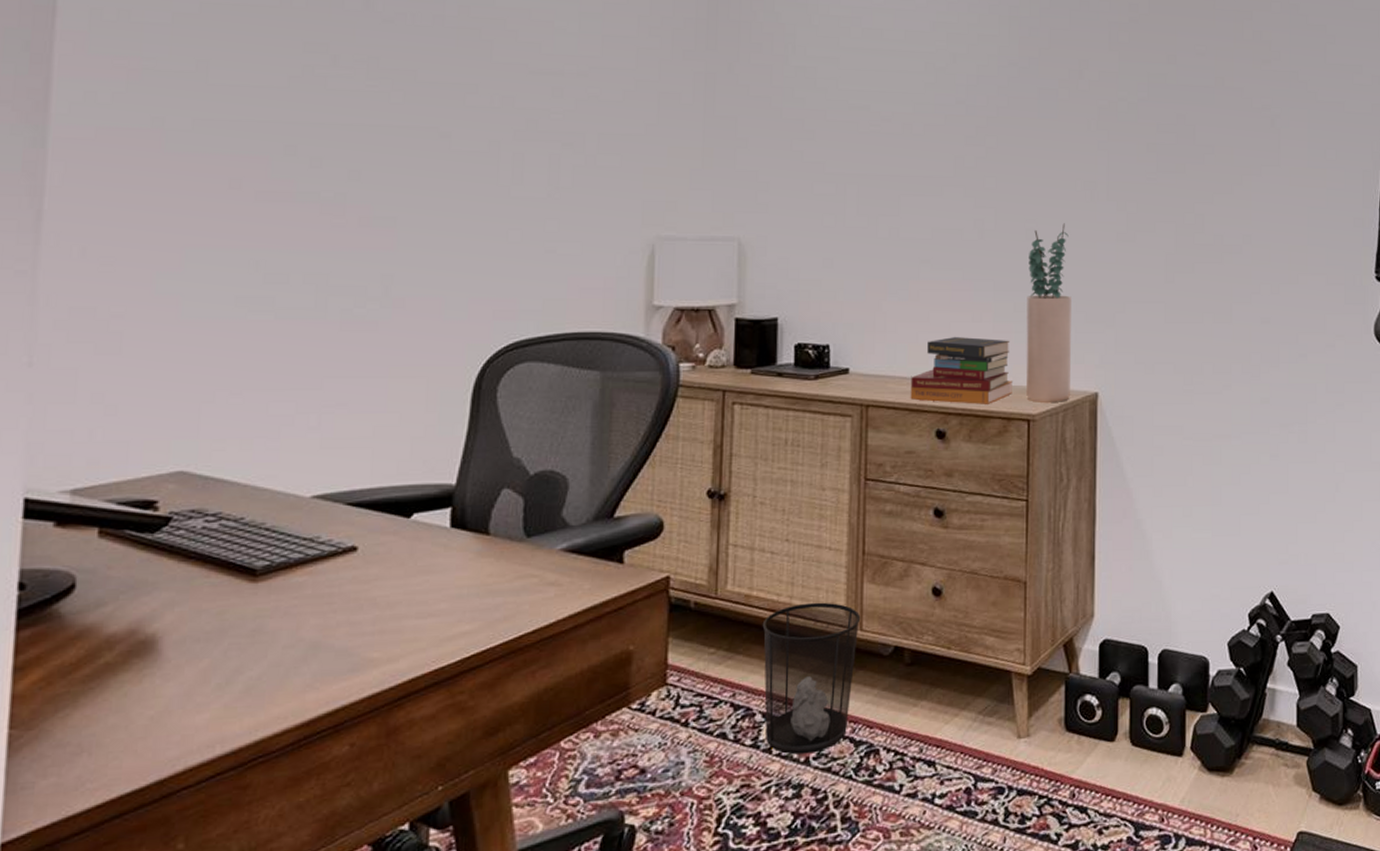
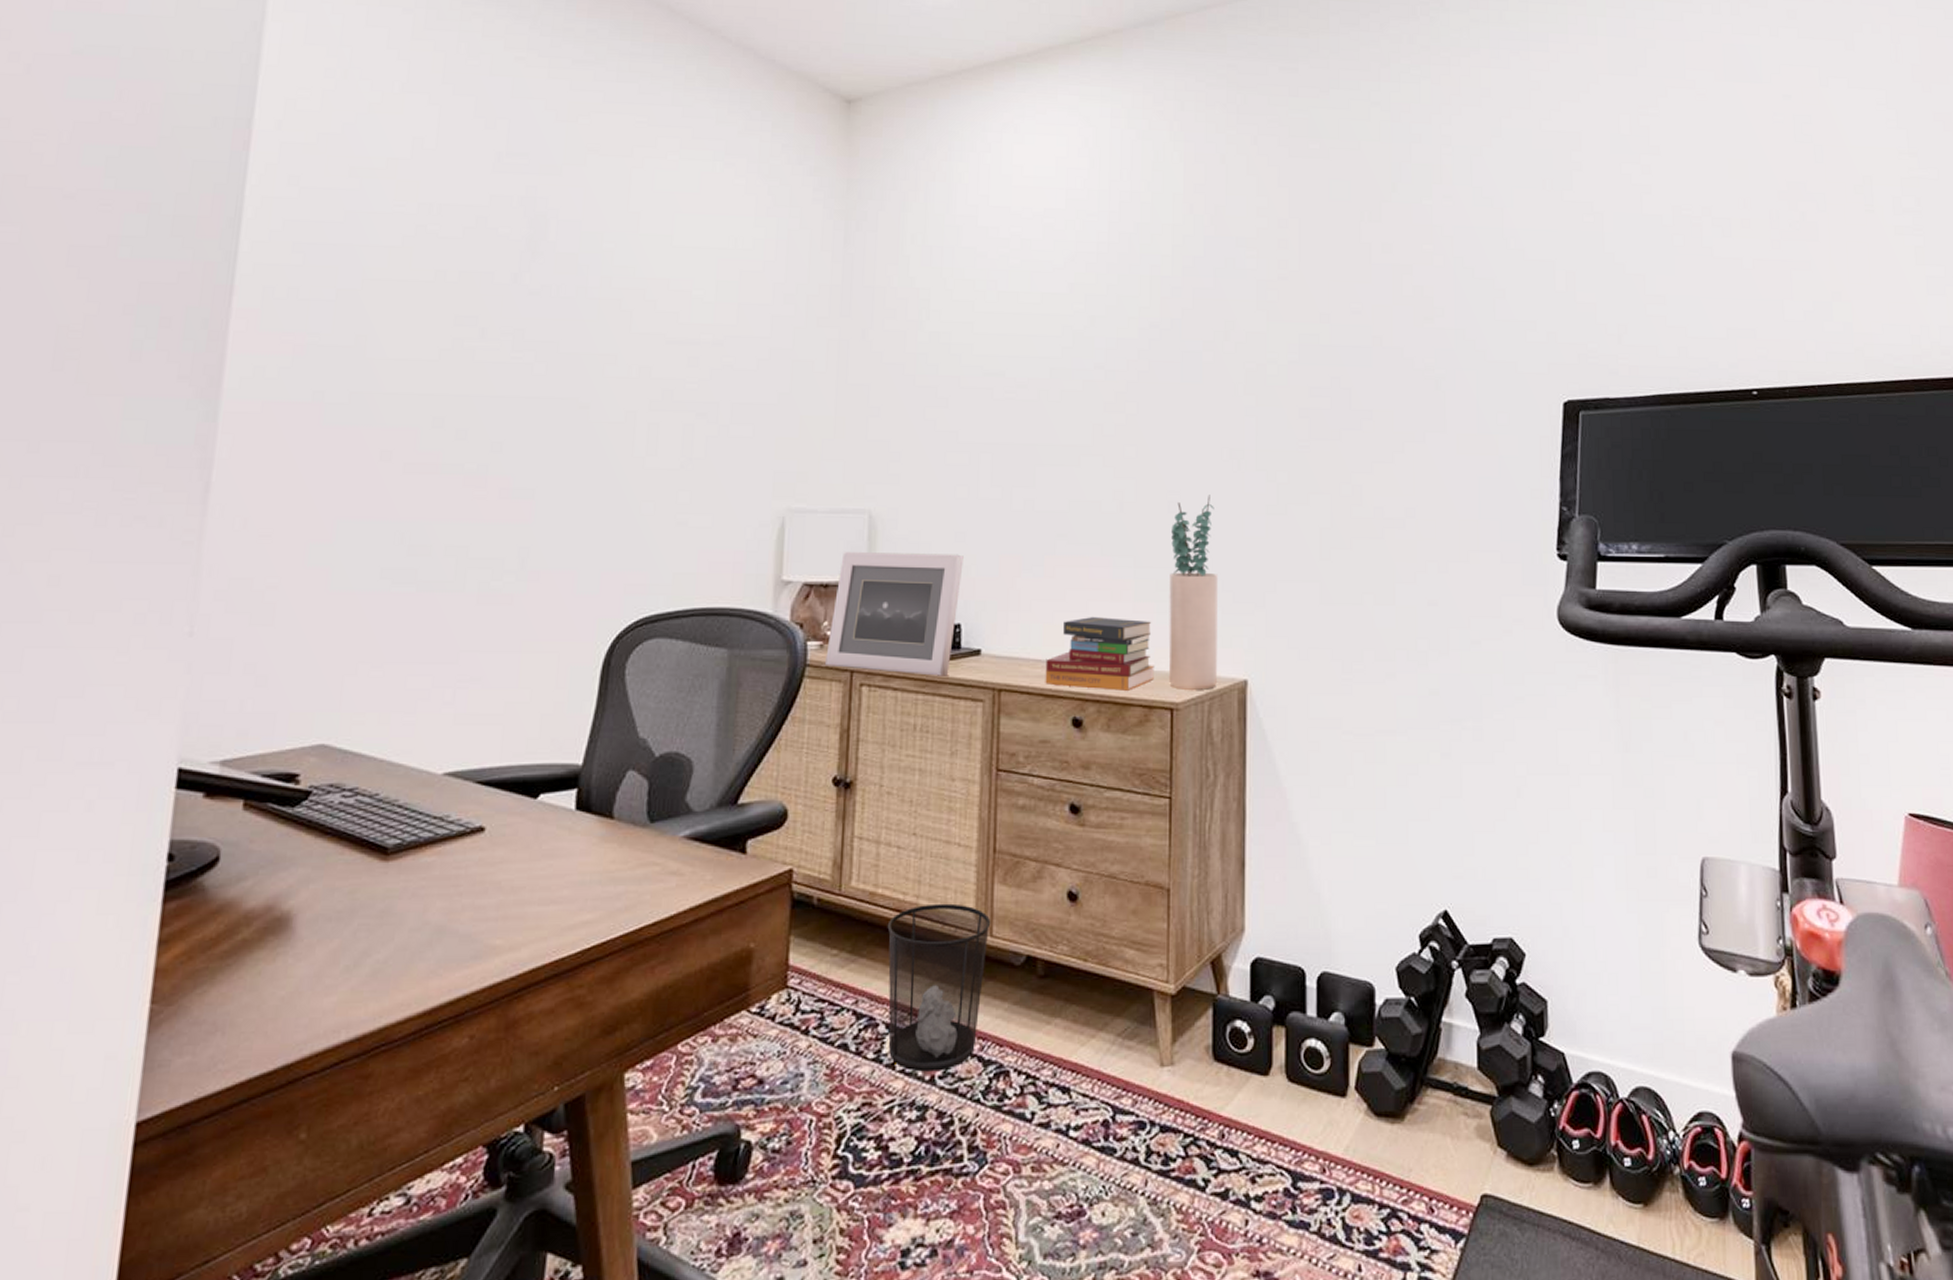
picture frame: none [697,277,831,394] -> present [824,551,964,676]

